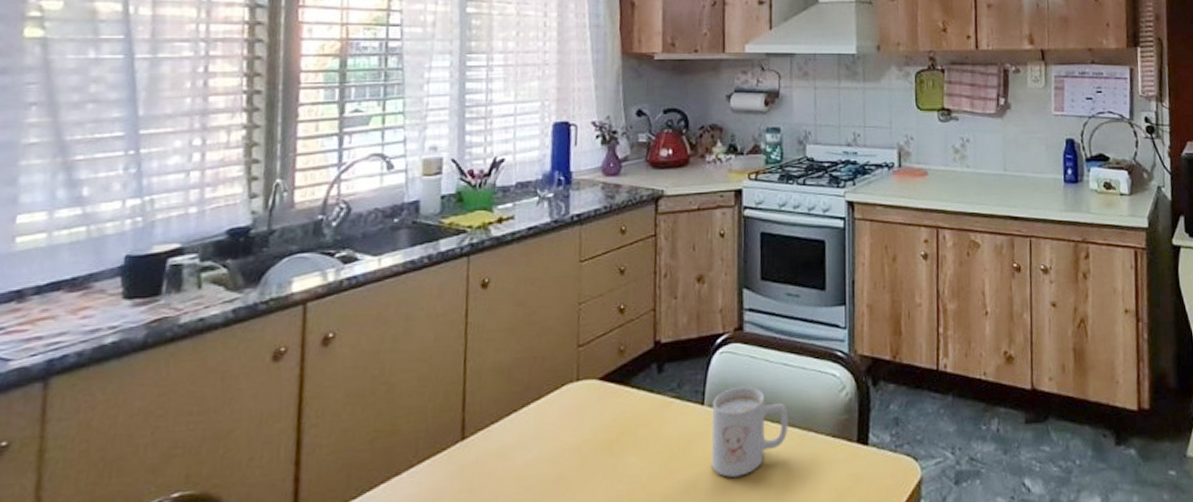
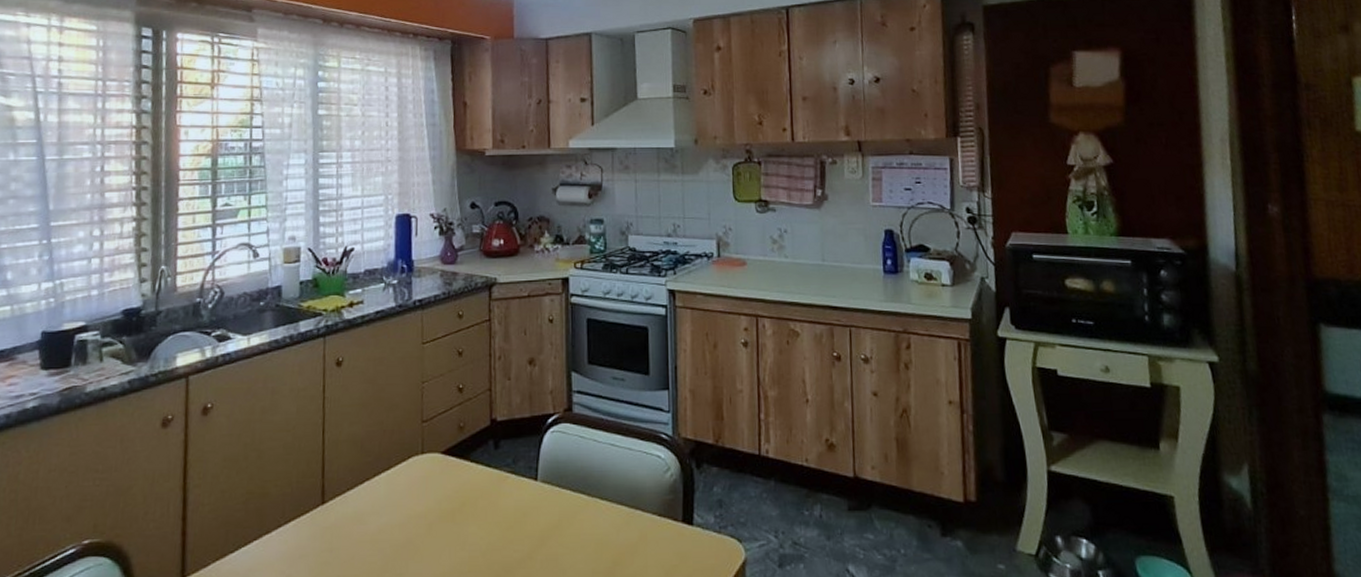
mug: present [711,386,788,477] -> none [544,464,616,550]

